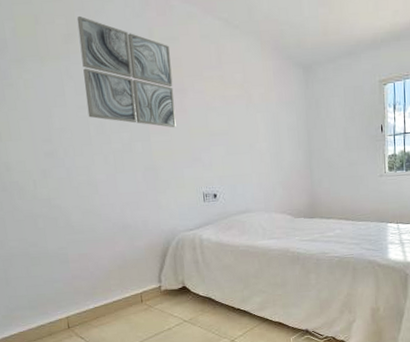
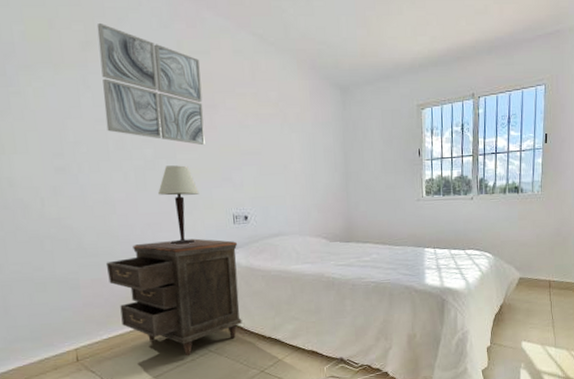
nightstand: none [90,216,214,326] -> present [105,238,242,356]
table lamp: none [135,147,172,222] -> present [158,165,199,245]

